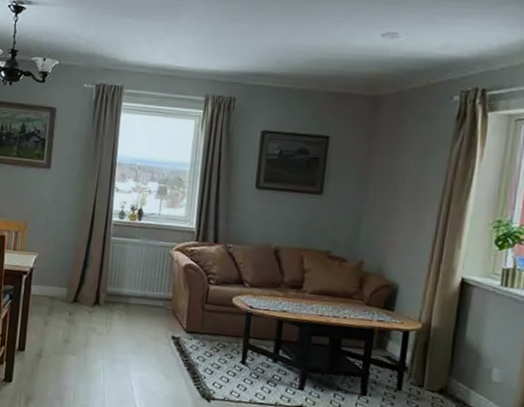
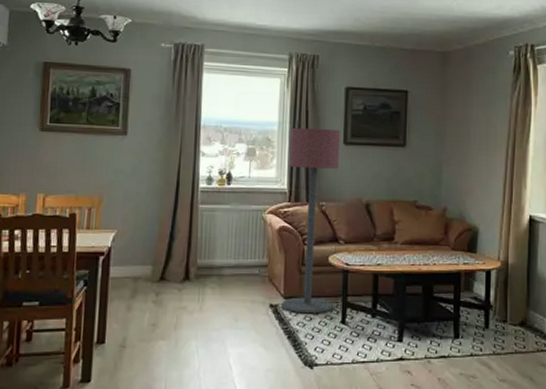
floor lamp: none [182,169,254,351] -> present [280,127,341,314]

